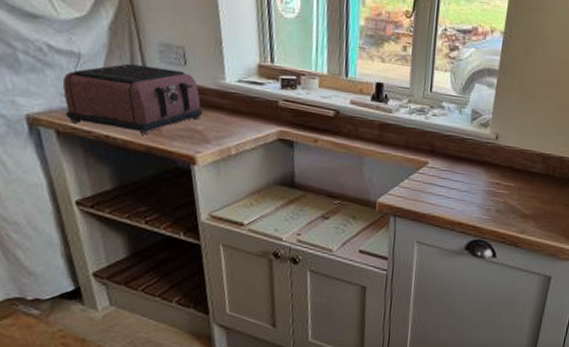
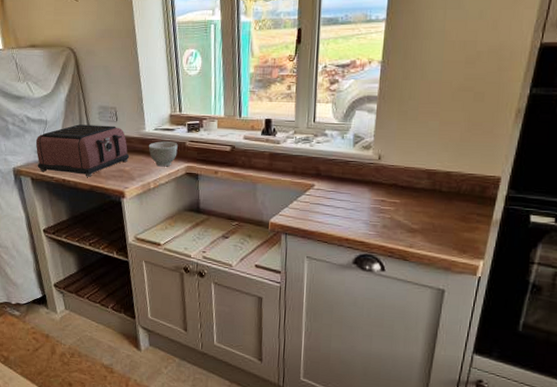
bowl: none [229,97,268,130] -> present [148,141,178,167]

